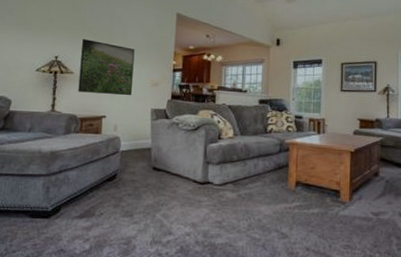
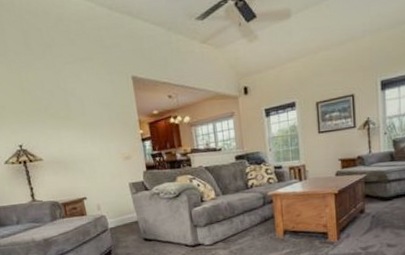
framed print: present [78,38,135,96] -> none [40,121,106,178]

